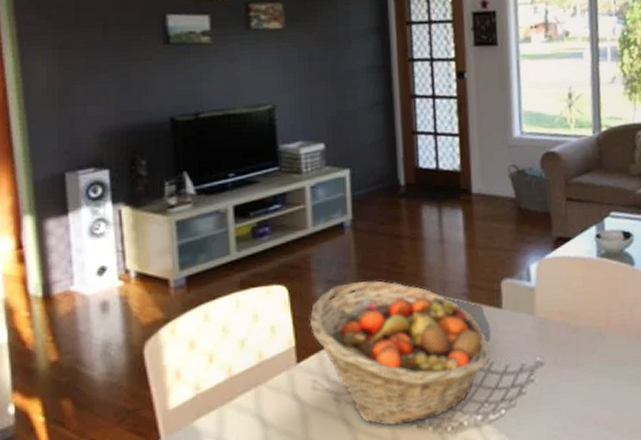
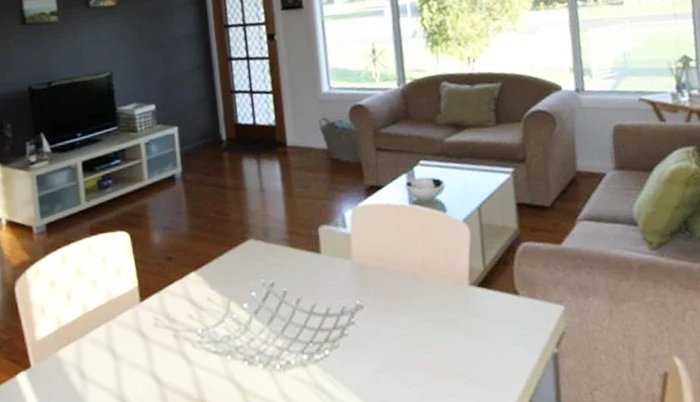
fruit basket: present [309,280,490,426] -> none [149,227,312,362]

